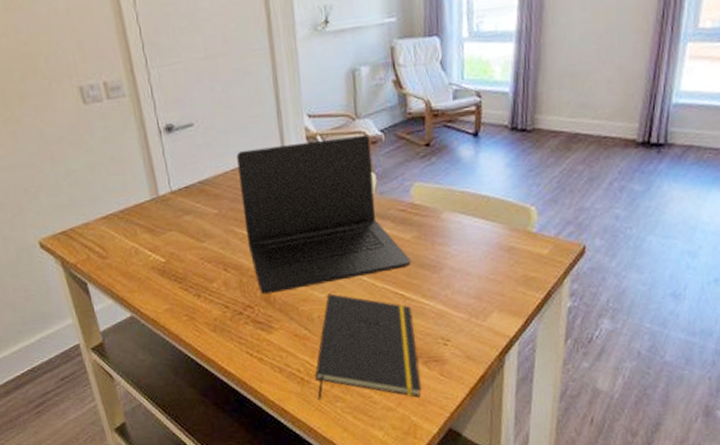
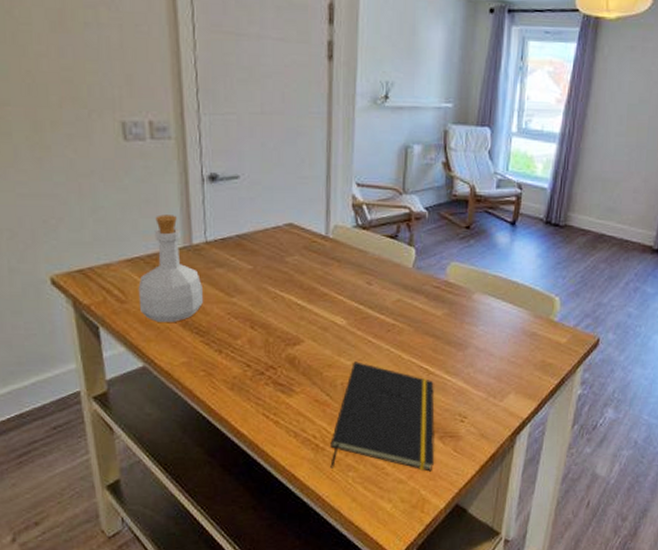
bottle: none [116,169,177,273] -> present [138,214,203,322]
laptop: present [236,135,411,295] -> none [279,209,439,356]

